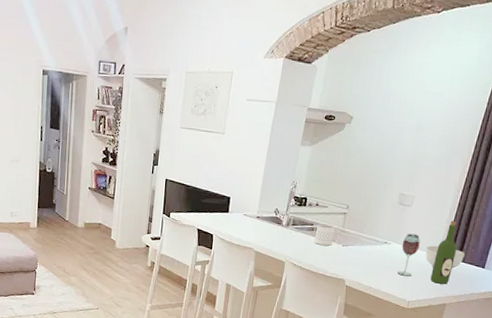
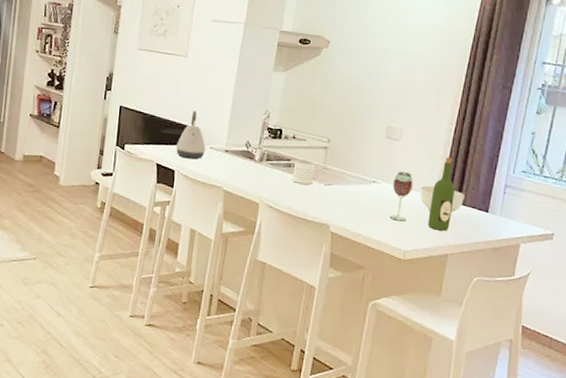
kettle: none [214,182,240,225] -> present [175,110,206,160]

